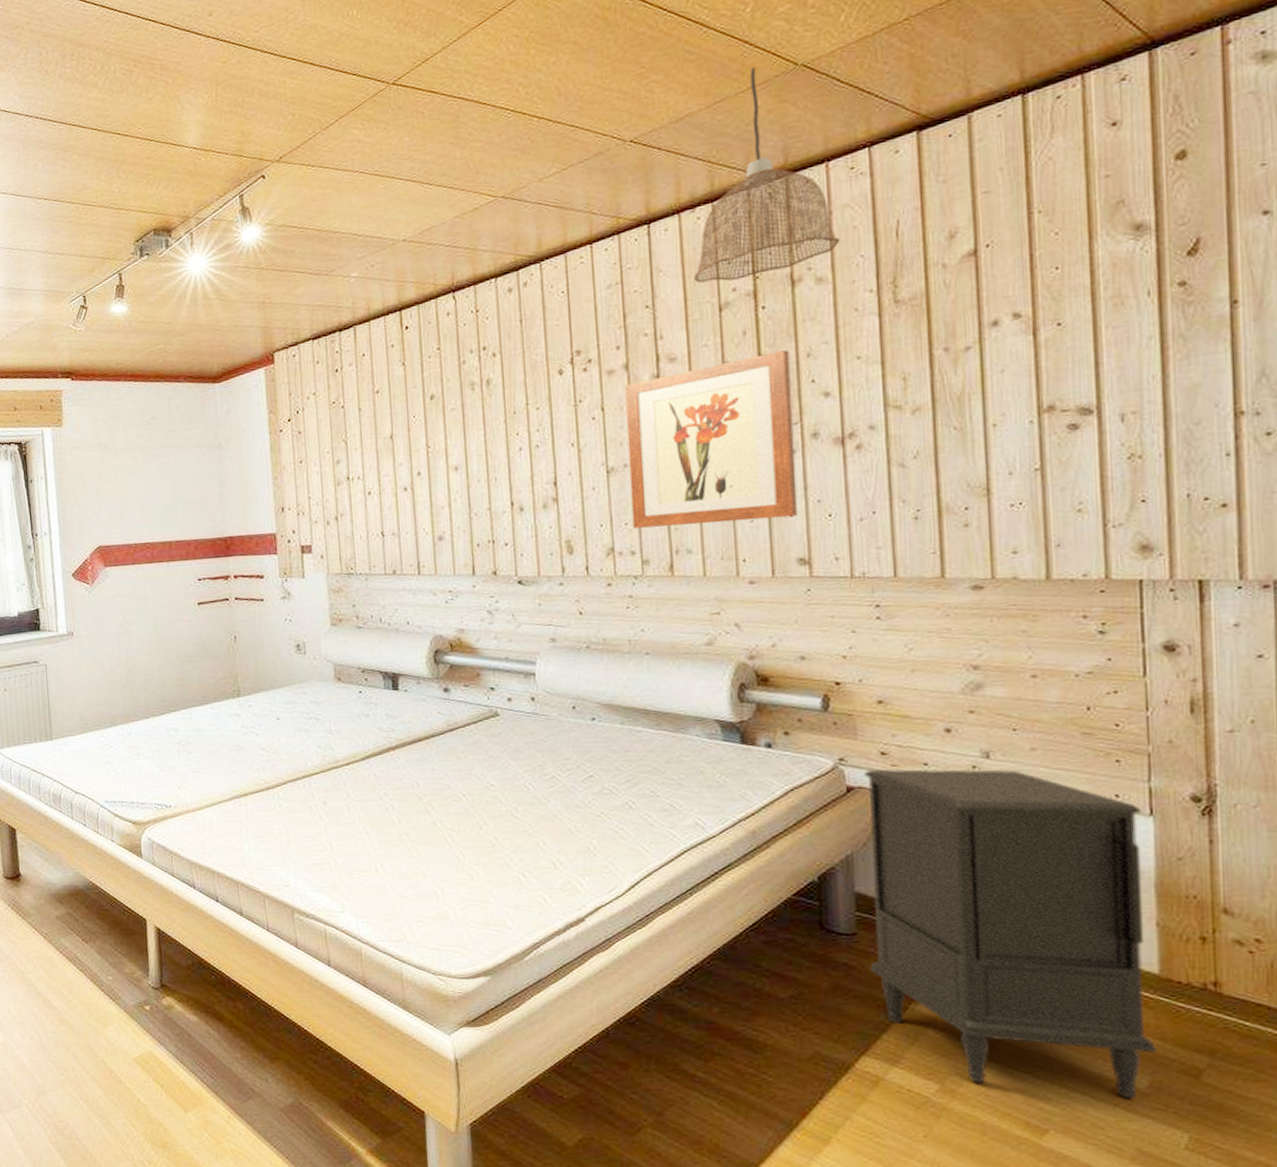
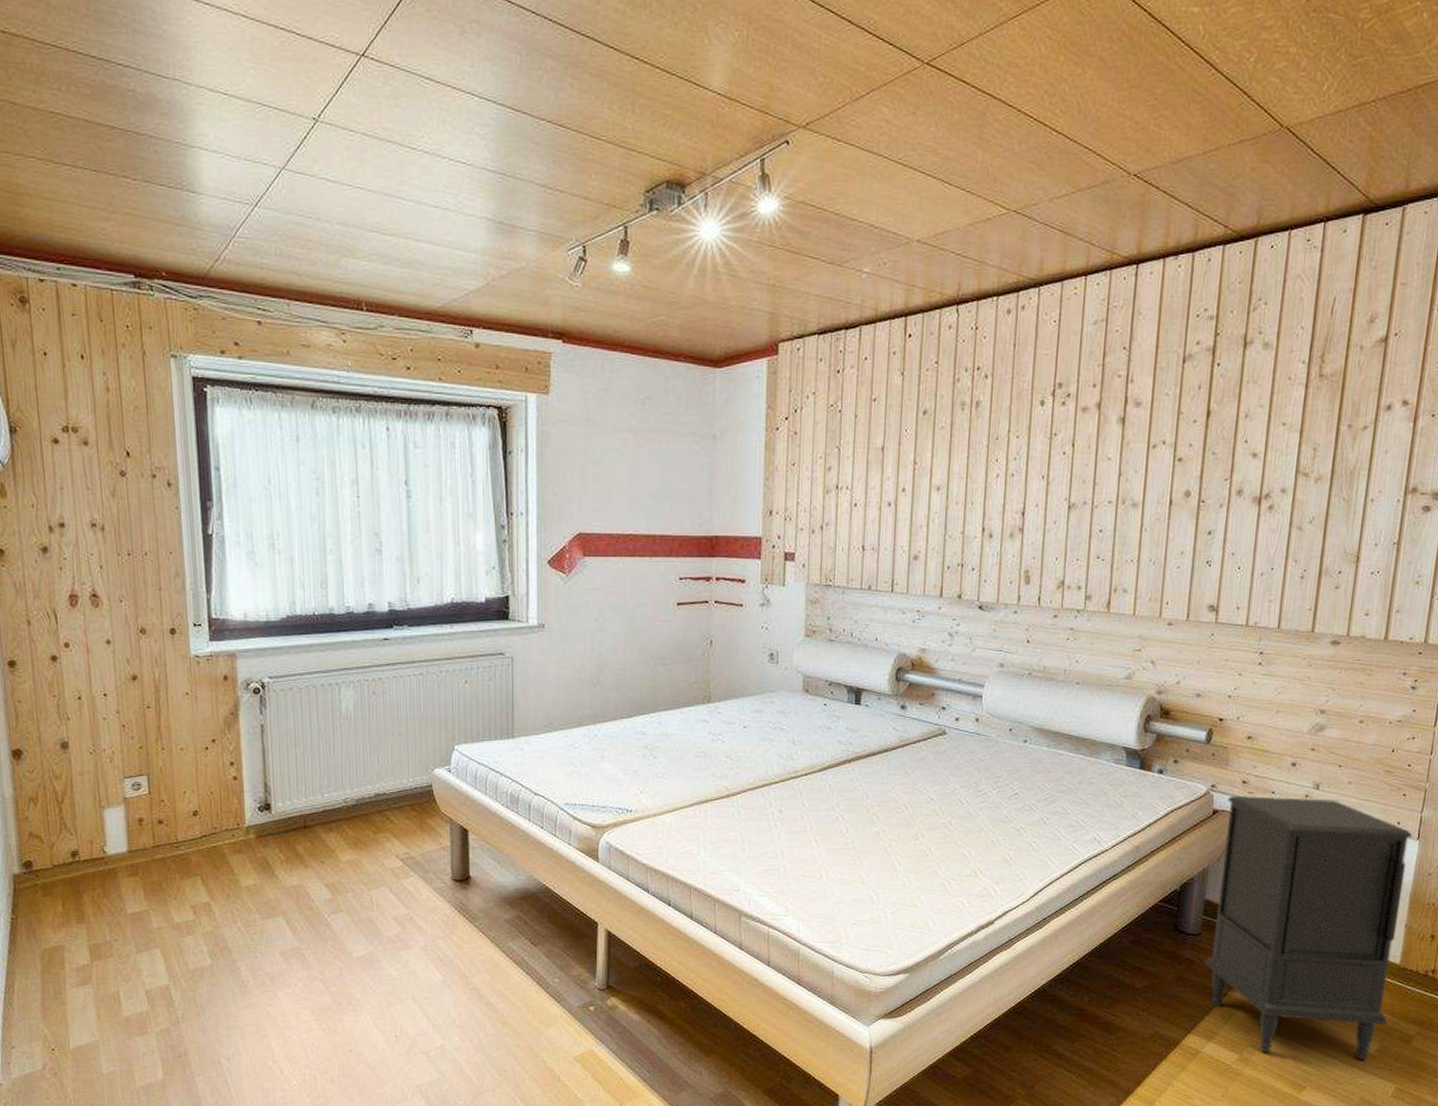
wall art: present [624,350,798,528] -> none [1082,408,1232,566]
pendant lamp: present [693,66,840,283] -> none [1166,120,1288,333]

